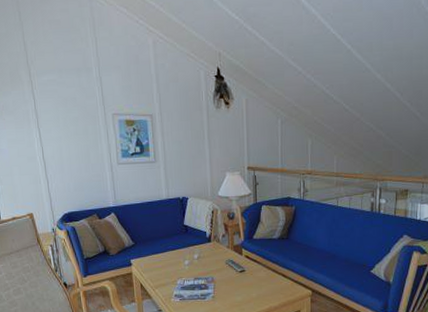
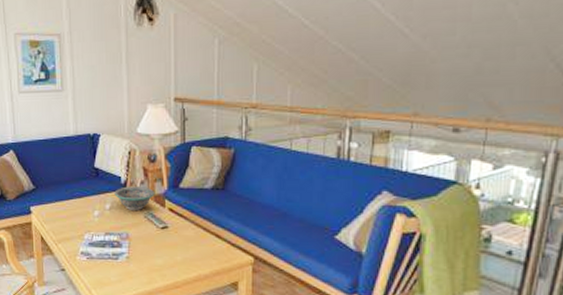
decorative bowl: none [201,239,234,258] -> present [114,186,155,210]

